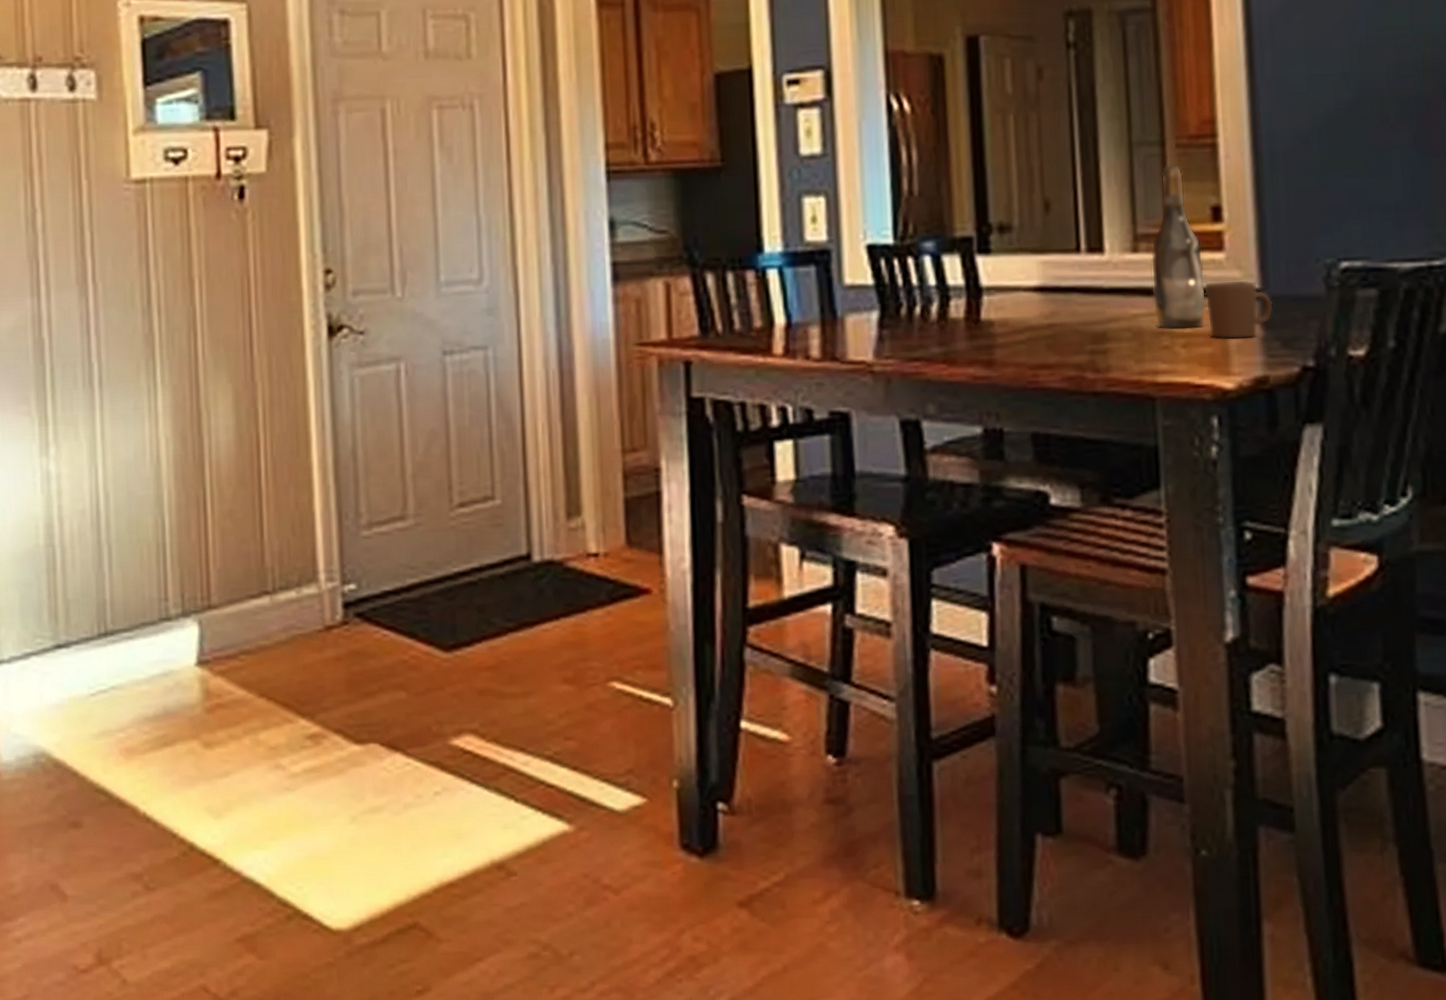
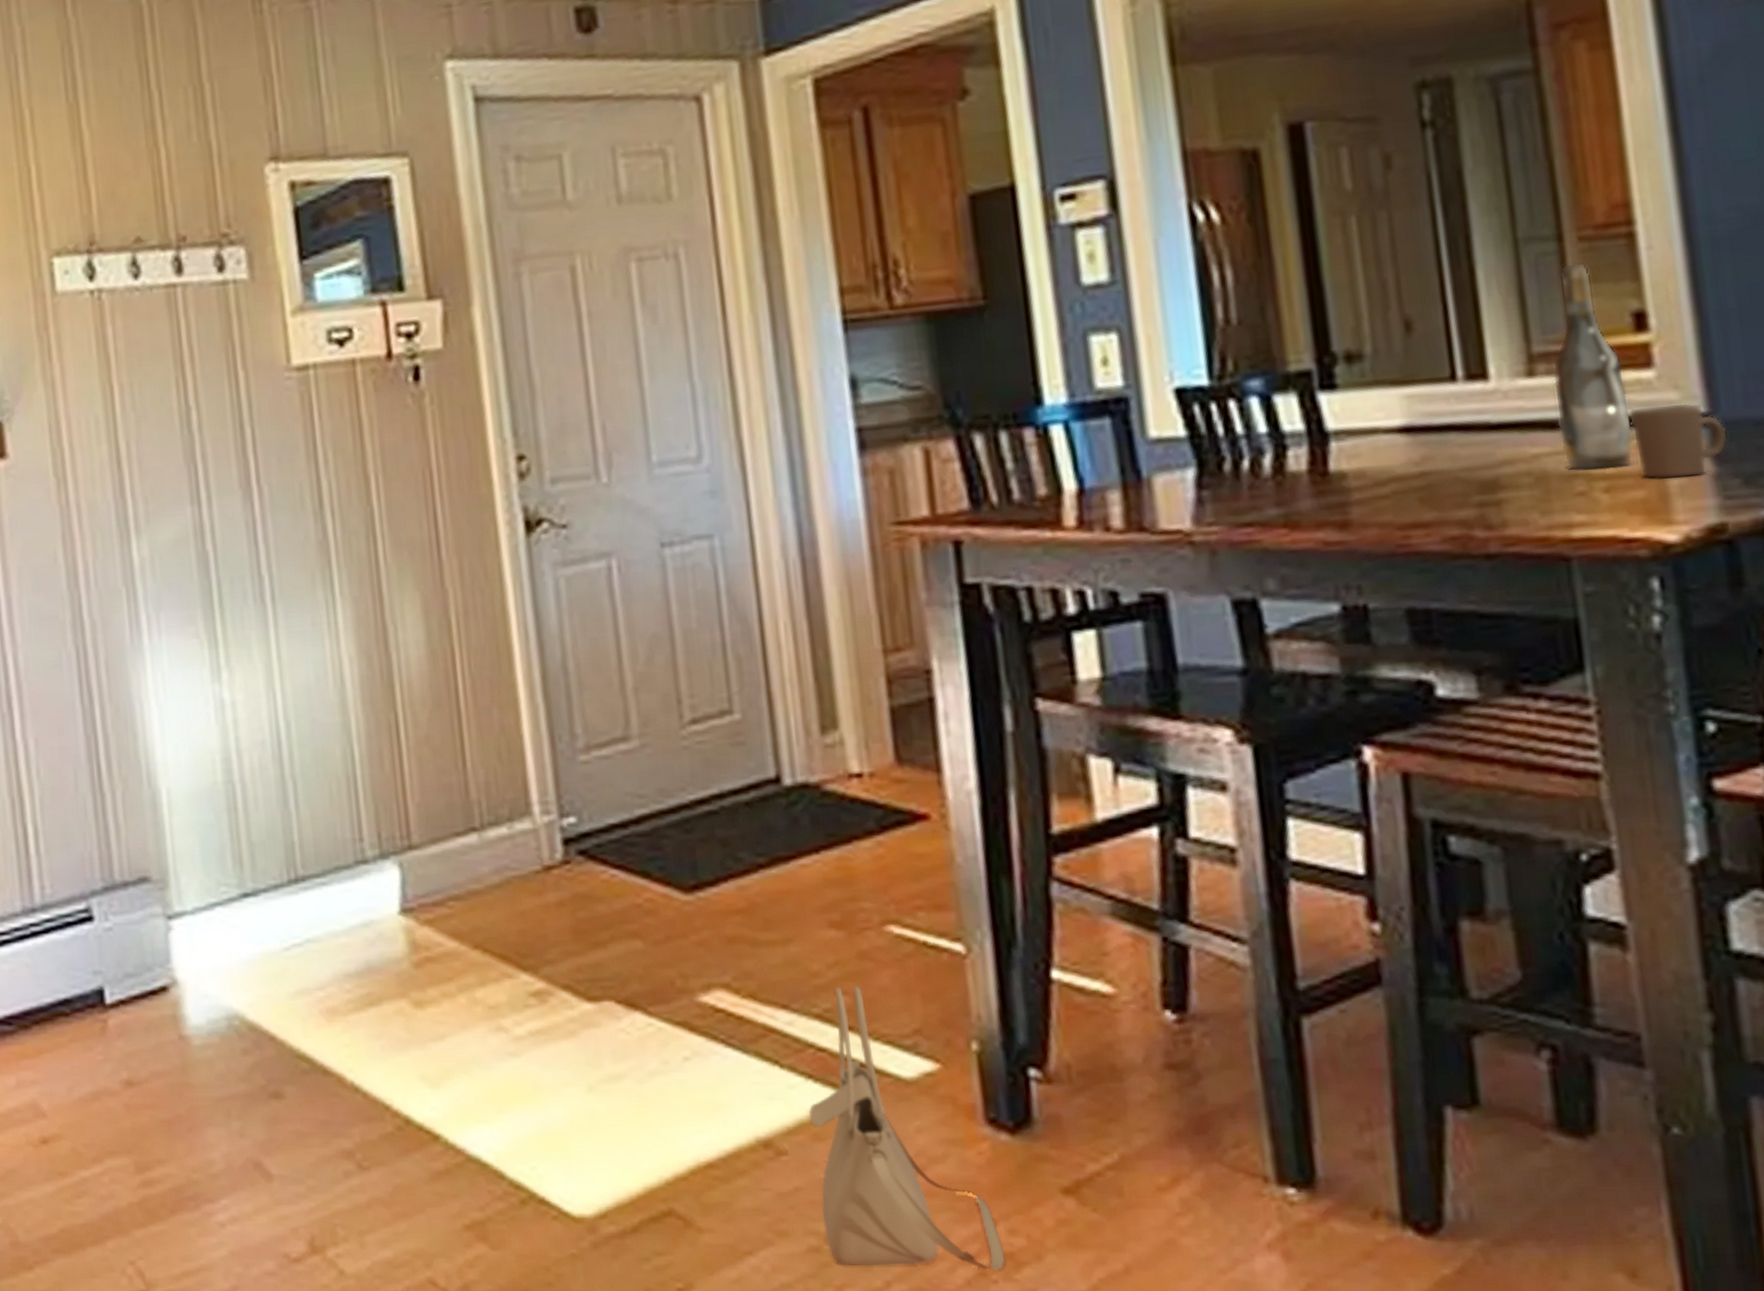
tote bag: none [536,732,689,971] -> present [808,986,1005,1270]

